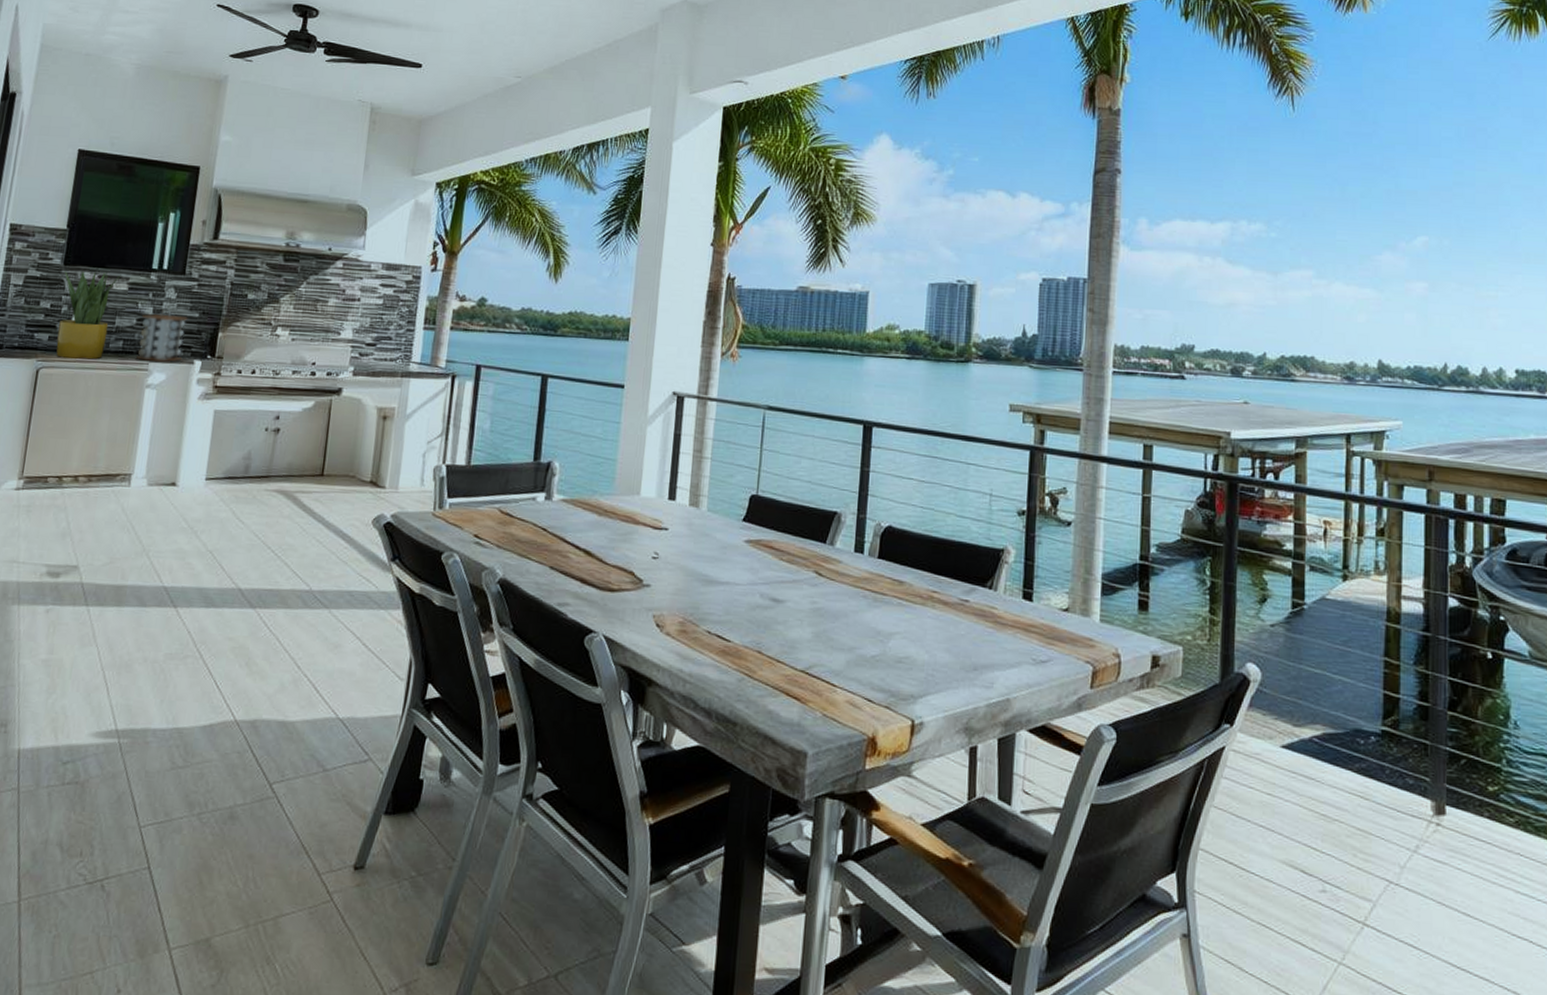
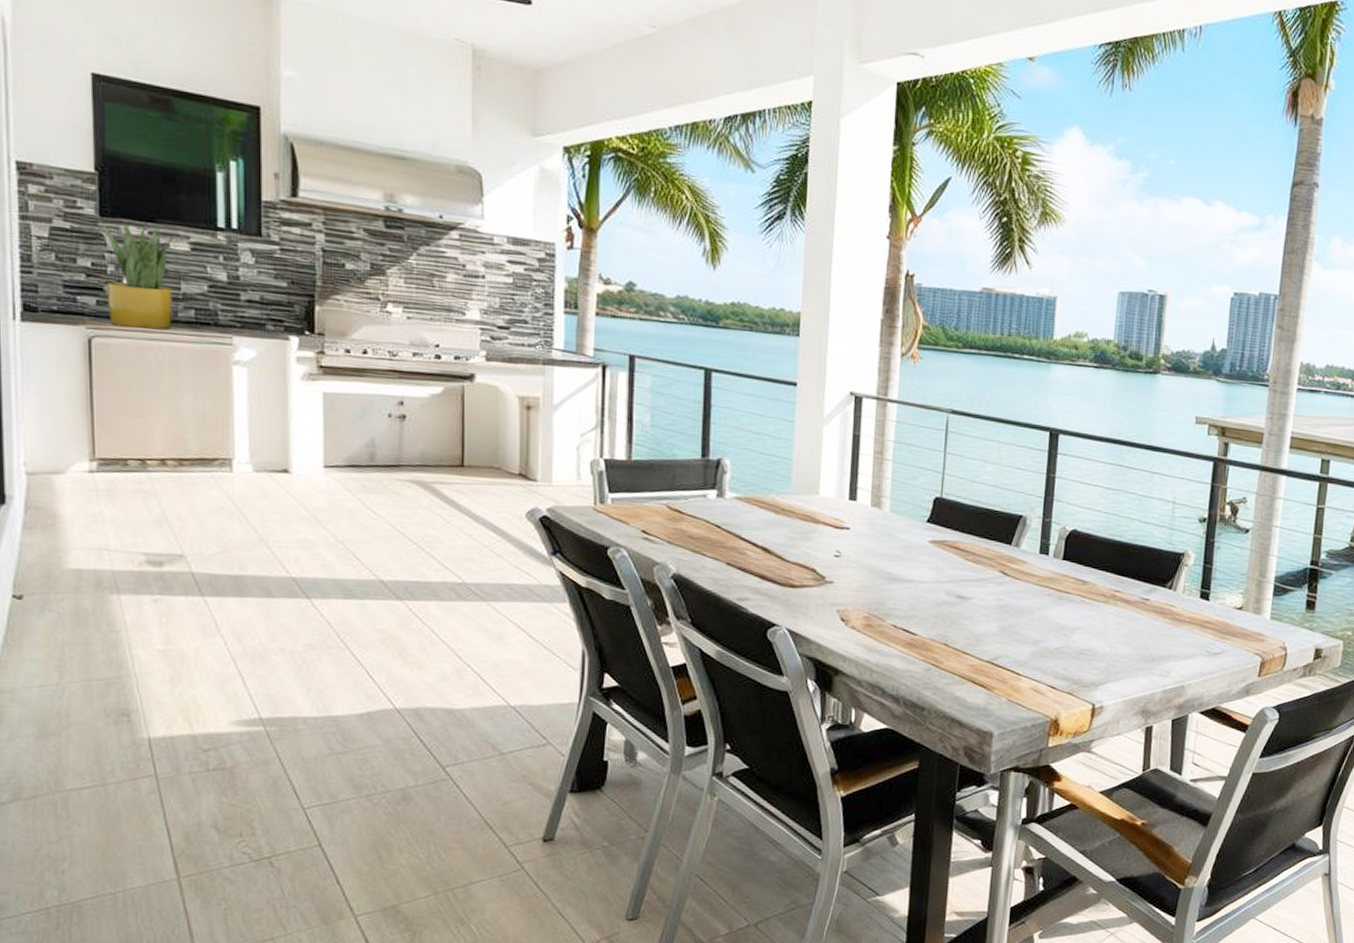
spice rack: present [136,308,188,363] -> none [213,275,274,337]

